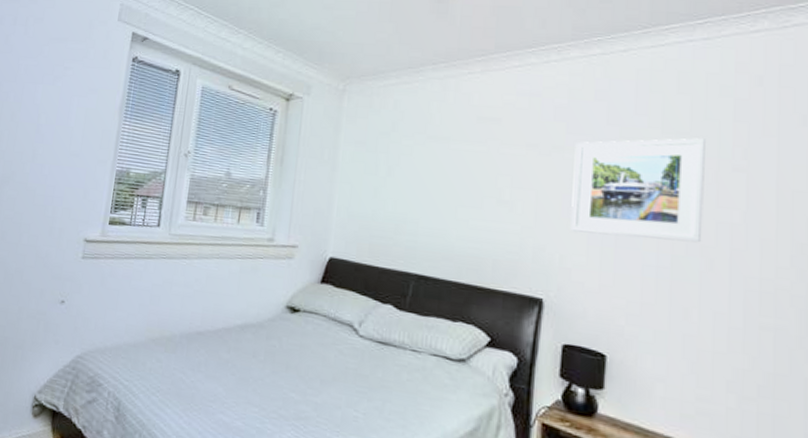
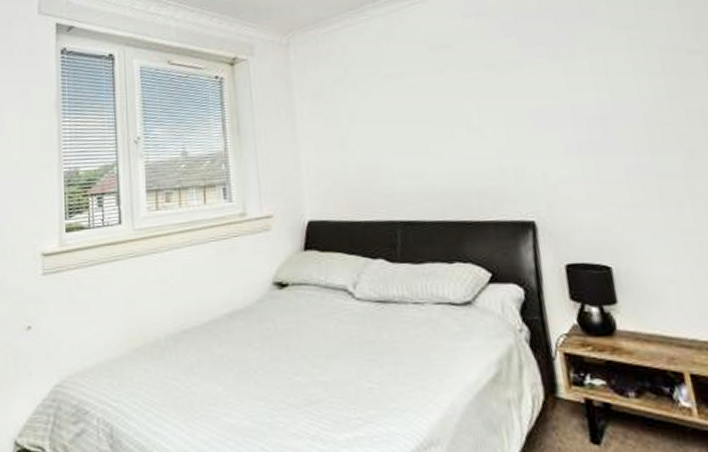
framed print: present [570,138,705,243] -> none [531,28,675,145]

